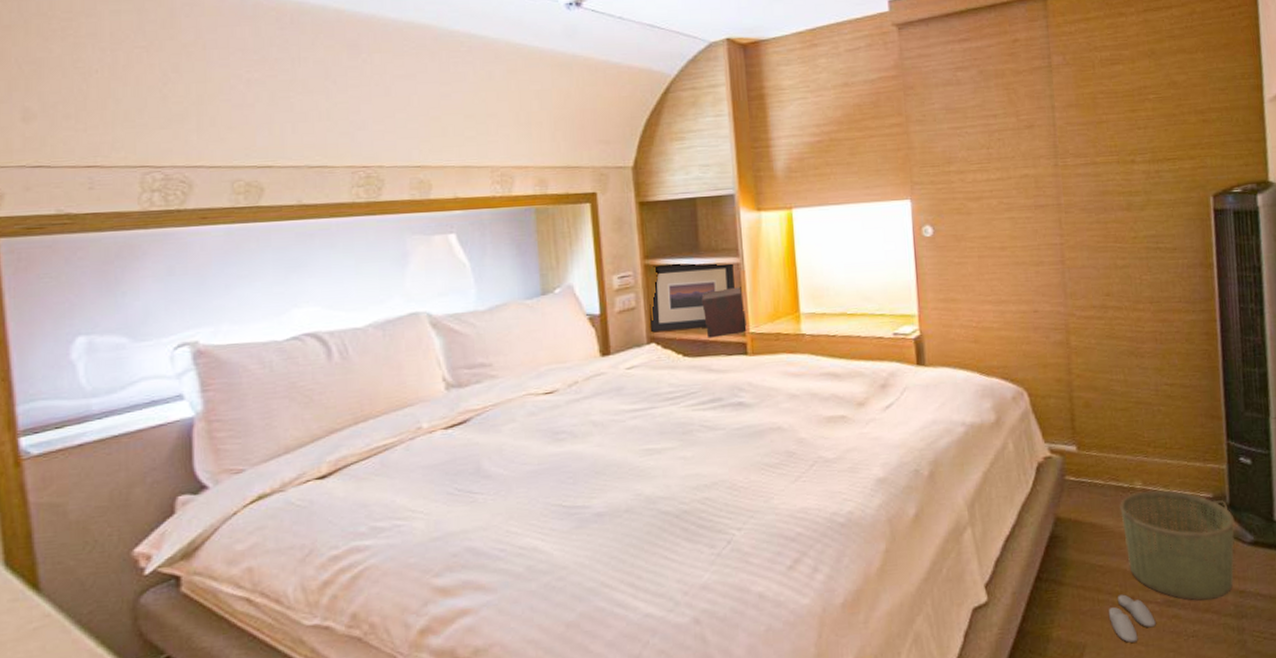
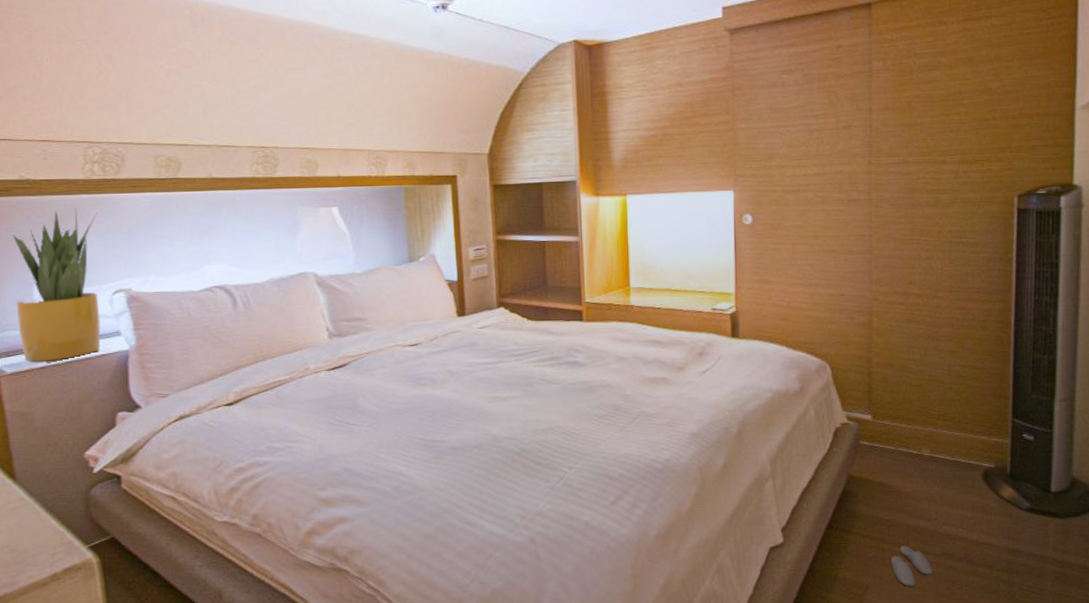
planter: none [45,246,158,439] -> present [12,208,101,362]
picture frame: present [650,264,735,332] -> none [500,240,574,297]
decorative box: present [701,287,747,338] -> none [544,262,583,305]
basket: present [1120,490,1235,601] -> none [908,458,1014,556]

